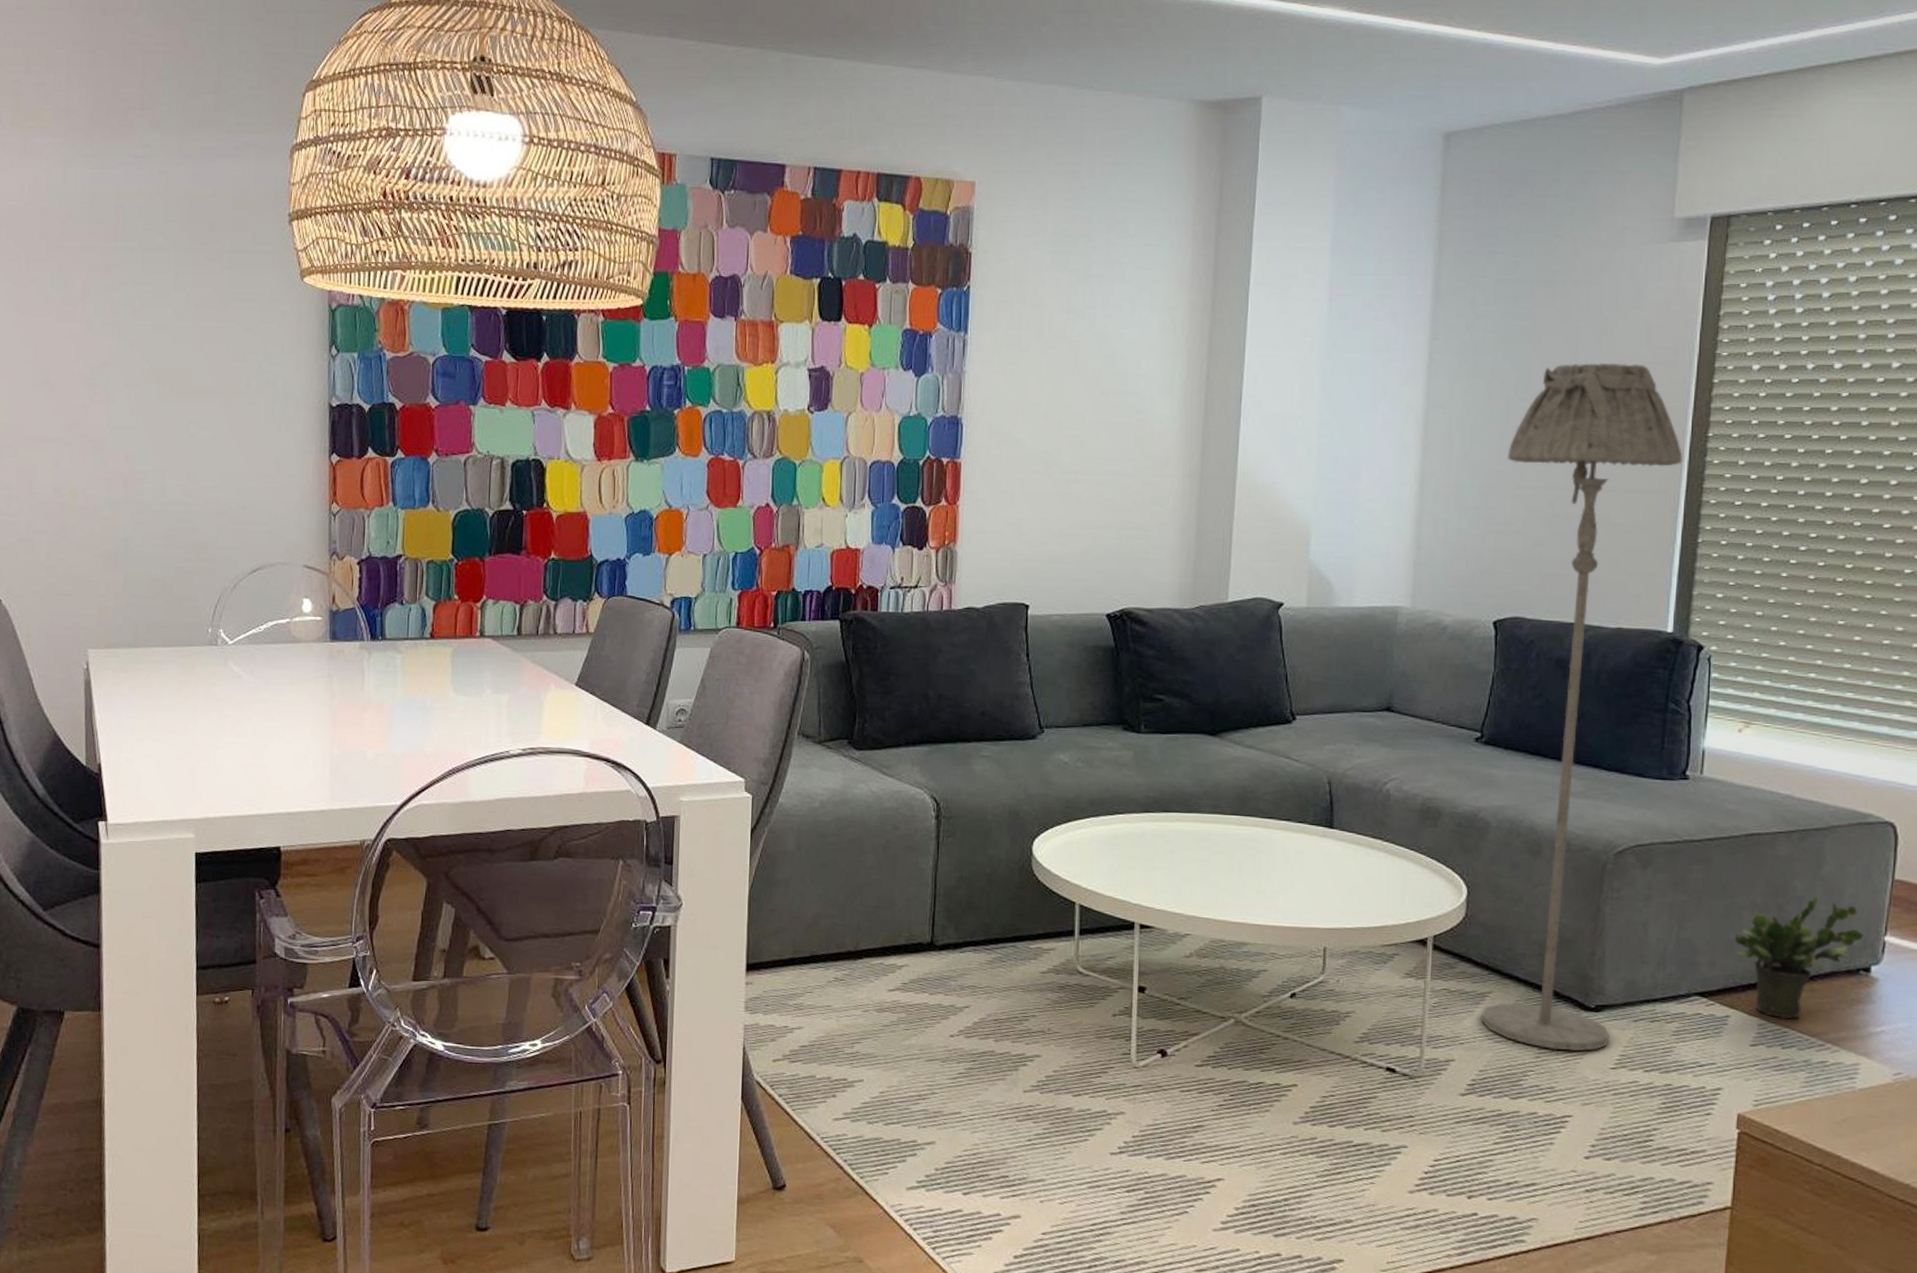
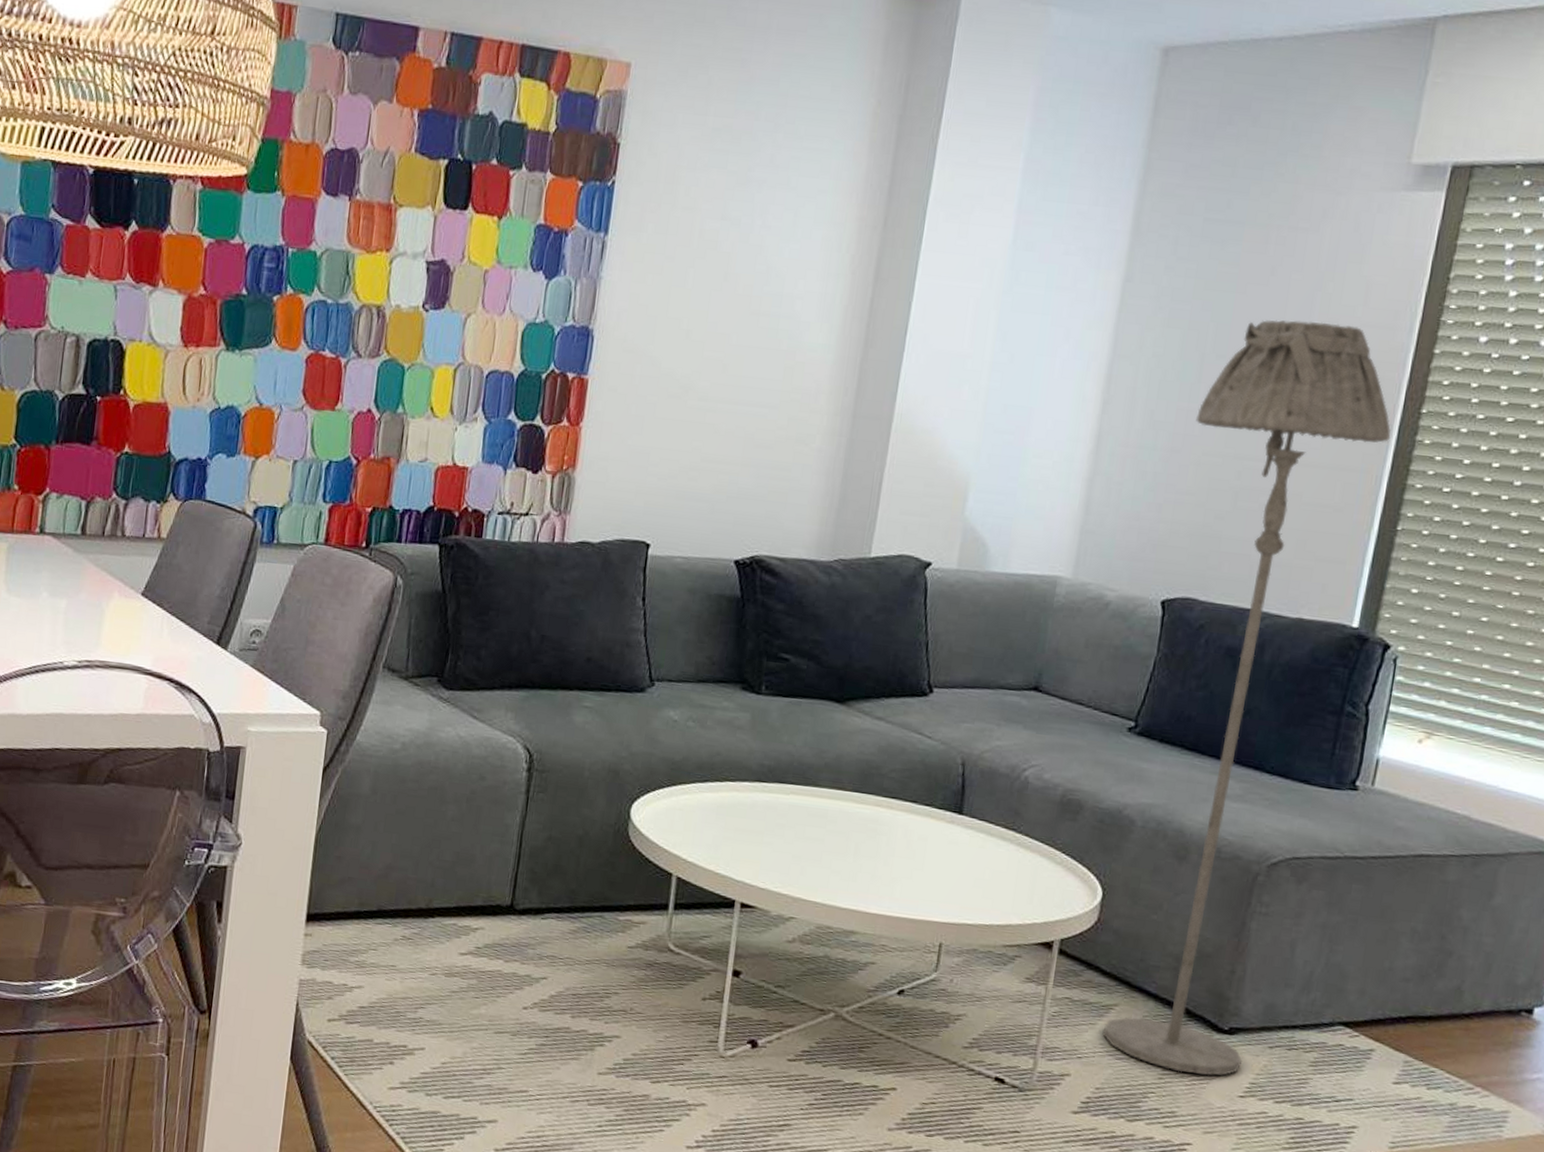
potted plant: present [1734,896,1864,1020] -> none [1388,927,1531,1059]

